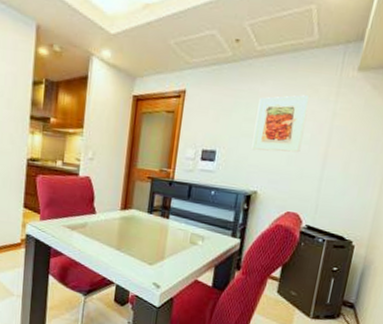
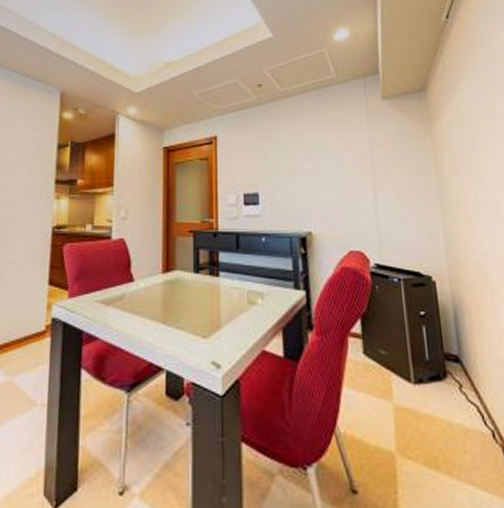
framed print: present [251,95,310,153] -> none [293,128,347,188]

